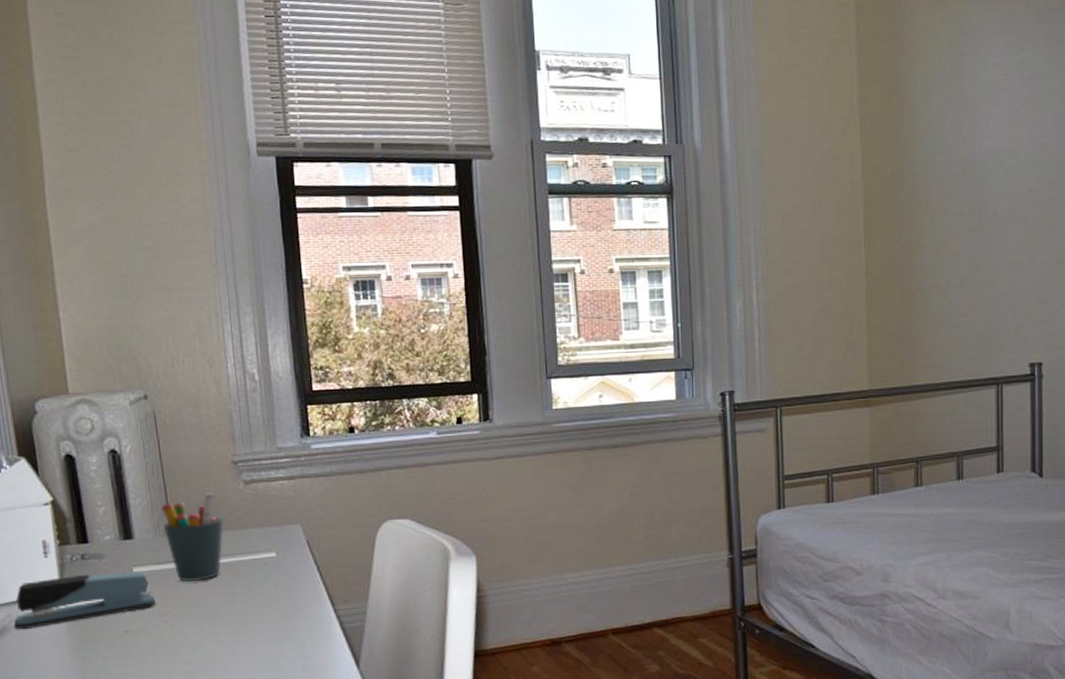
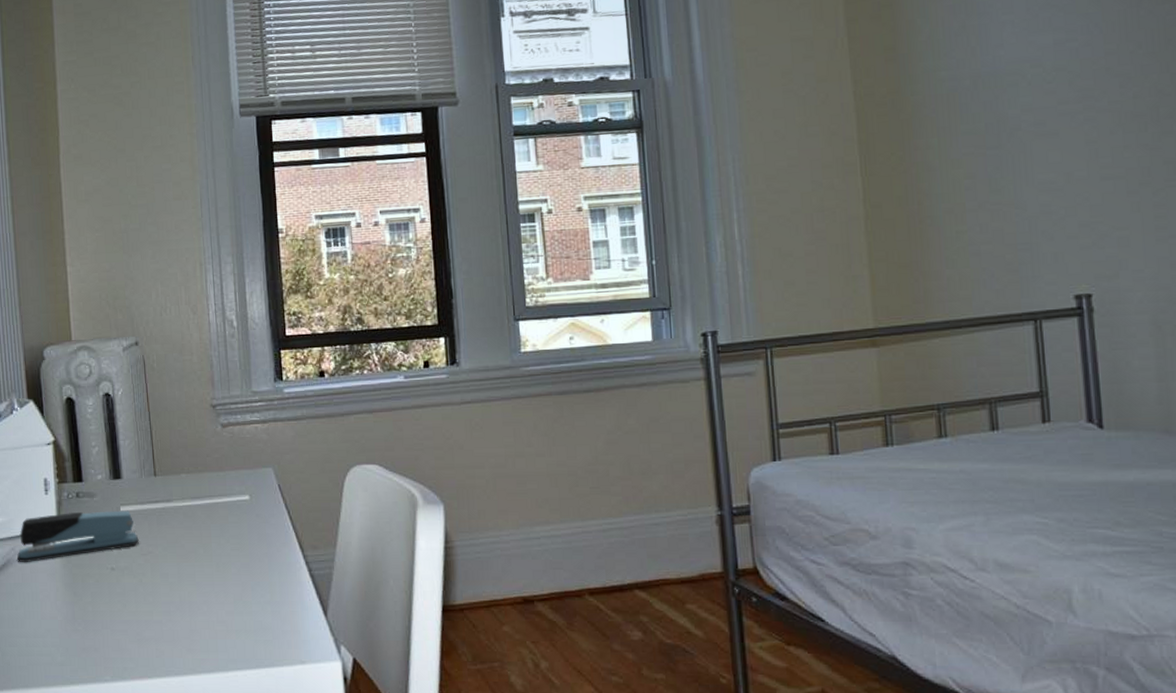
pen holder: present [161,492,224,581] -> none [147,435,202,522]

